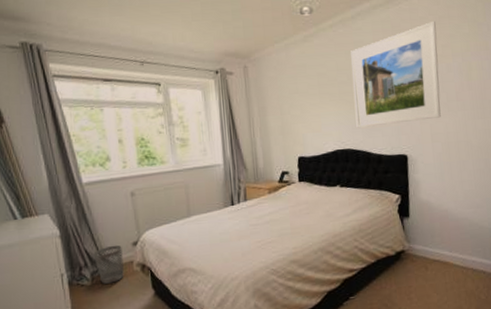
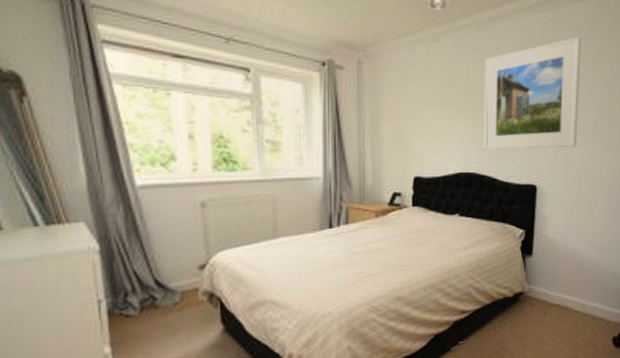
wastebasket: present [93,245,124,284] -> none [145,267,185,315]

